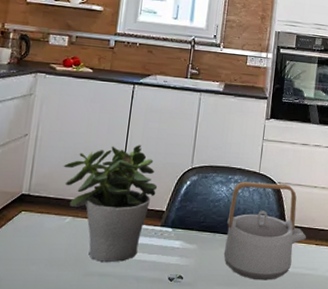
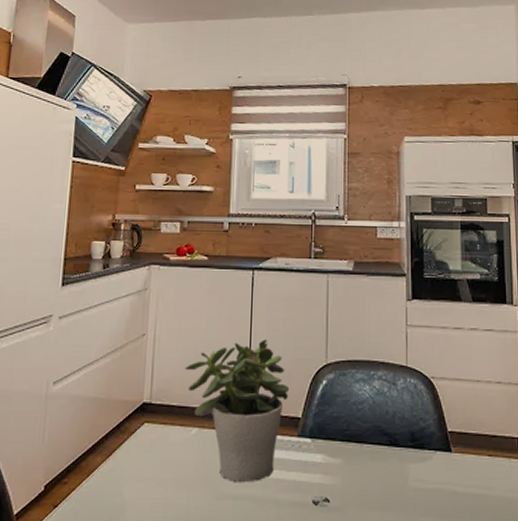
teapot: present [223,182,307,280] -> none [375,378,476,504]

